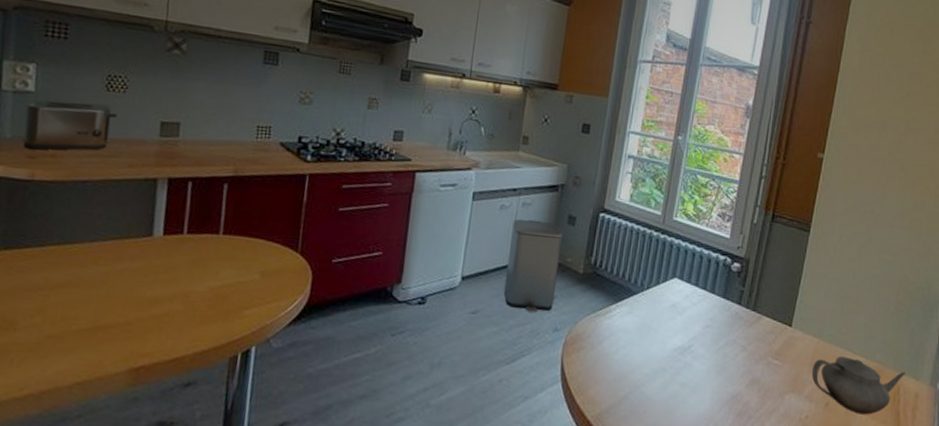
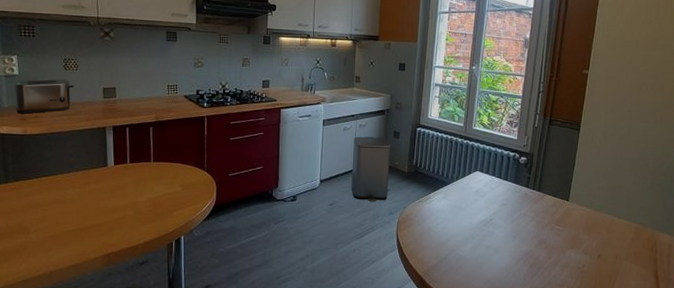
teapot: present [811,356,905,415] -> none [586,221,661,262]

